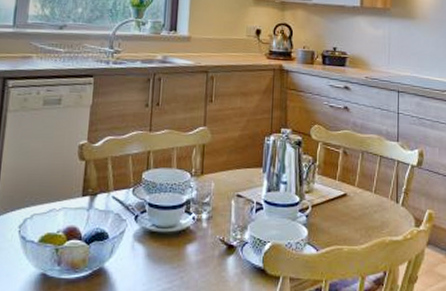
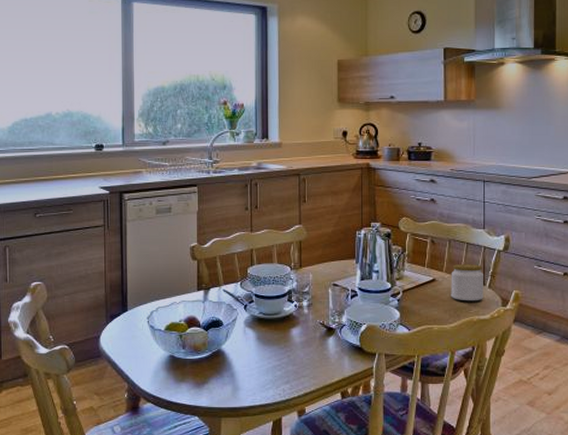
jar: none [362,178,397,220] -> present [451,264,483,301]

